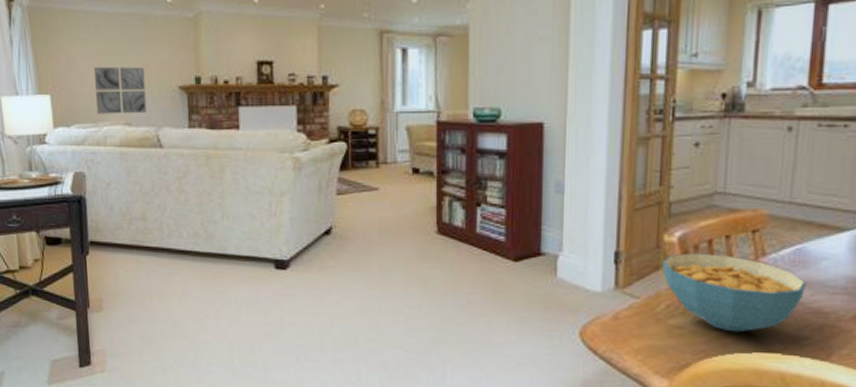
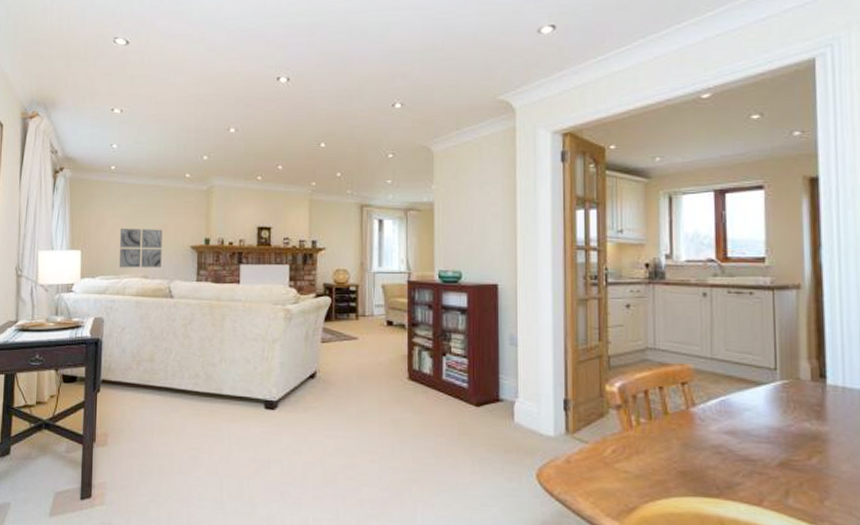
cereal bowl: present [662,253,806,333] -> none [606,402,733,478]

